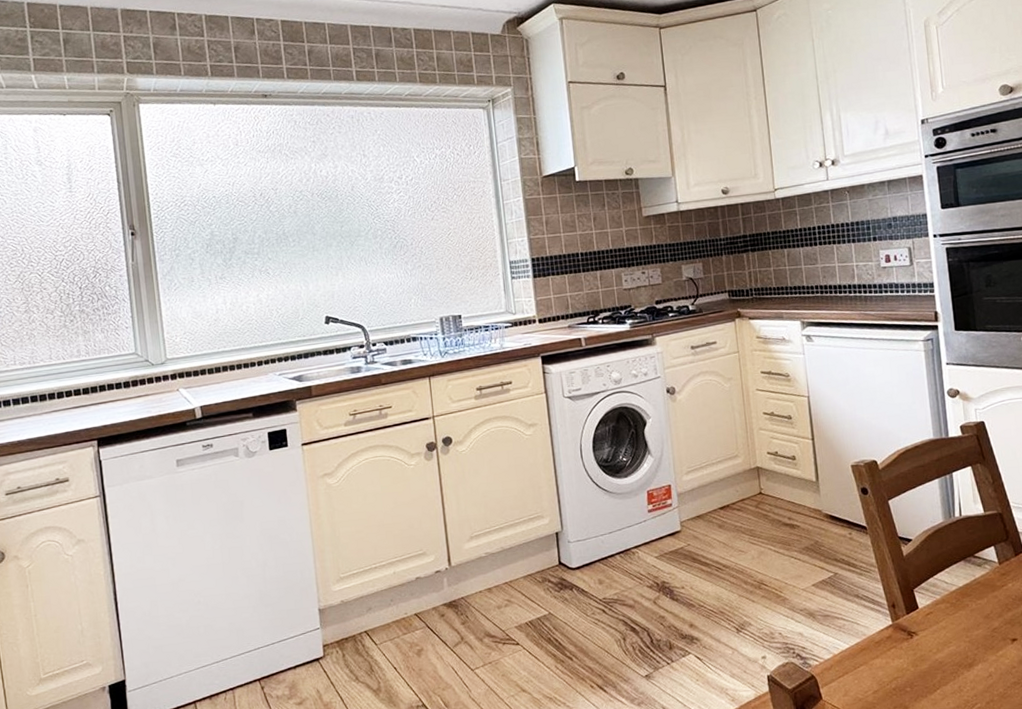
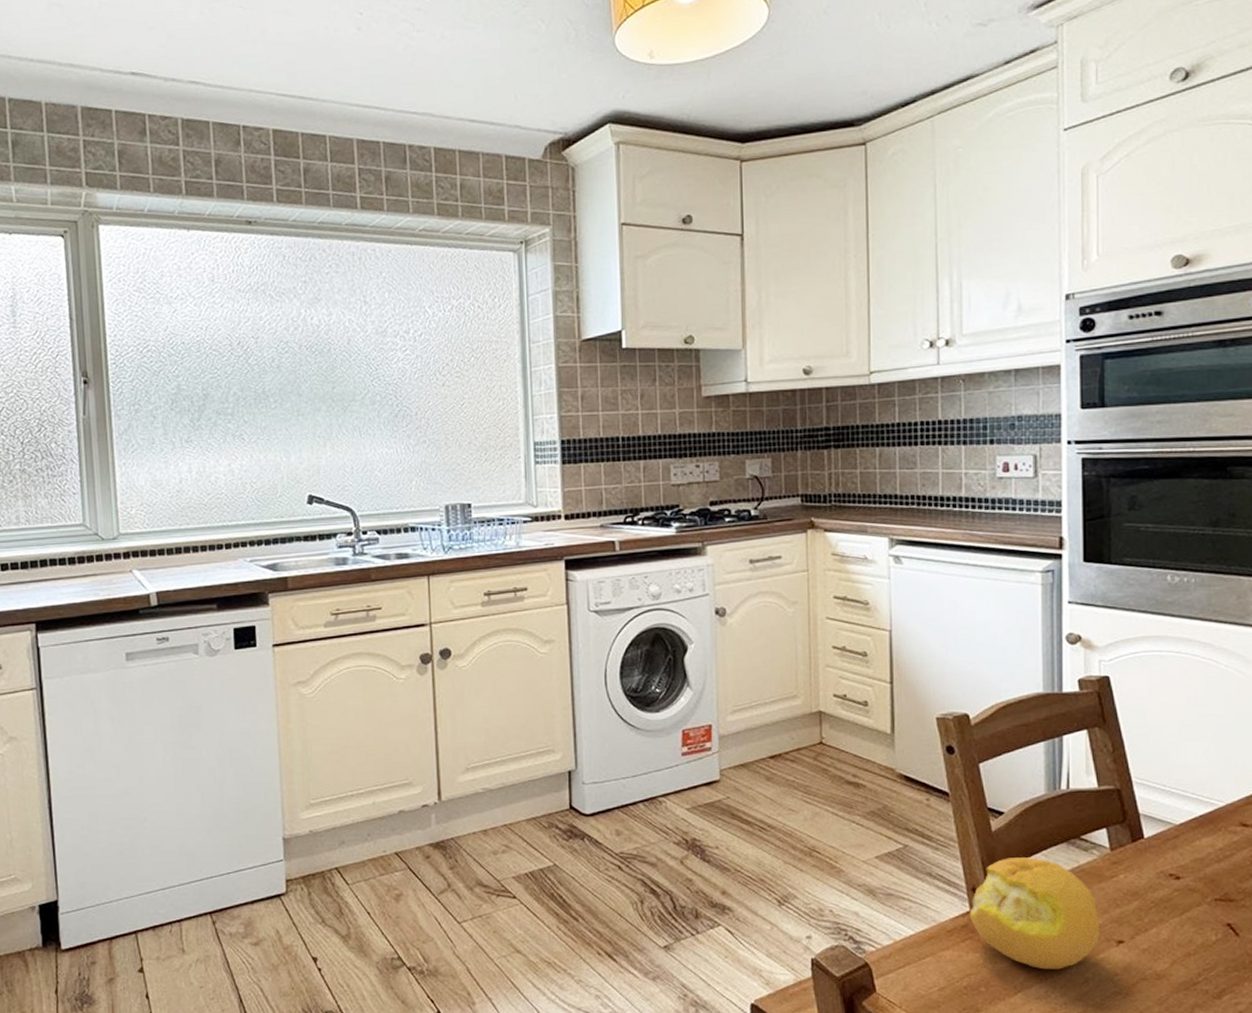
fruit: none [892,575,998,669] -> present [969,857,1101,970]

